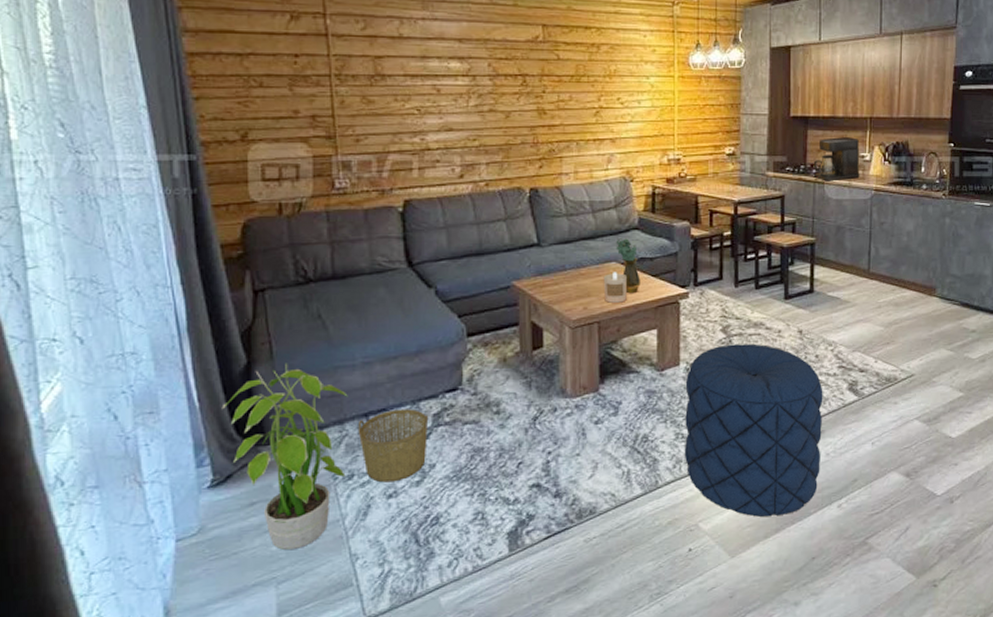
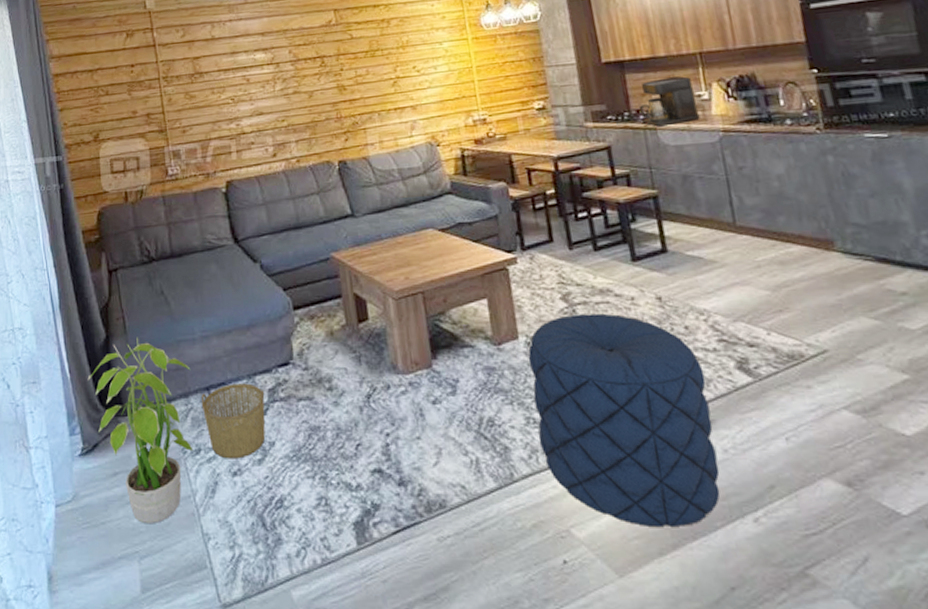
candle: present [603,272,627,304] -> none [421,239,449,273]
vase: present [616,237,640,294] -> none [429,202,462,262]

